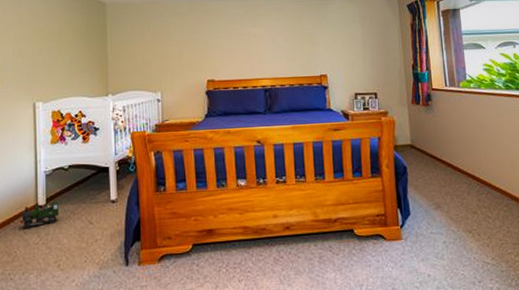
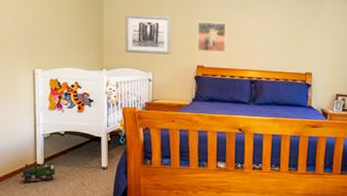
wall art: none [130,34,180,75] -> present [125,14,172,55]
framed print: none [205,34,236,66] -> present [197,21,227,53]

